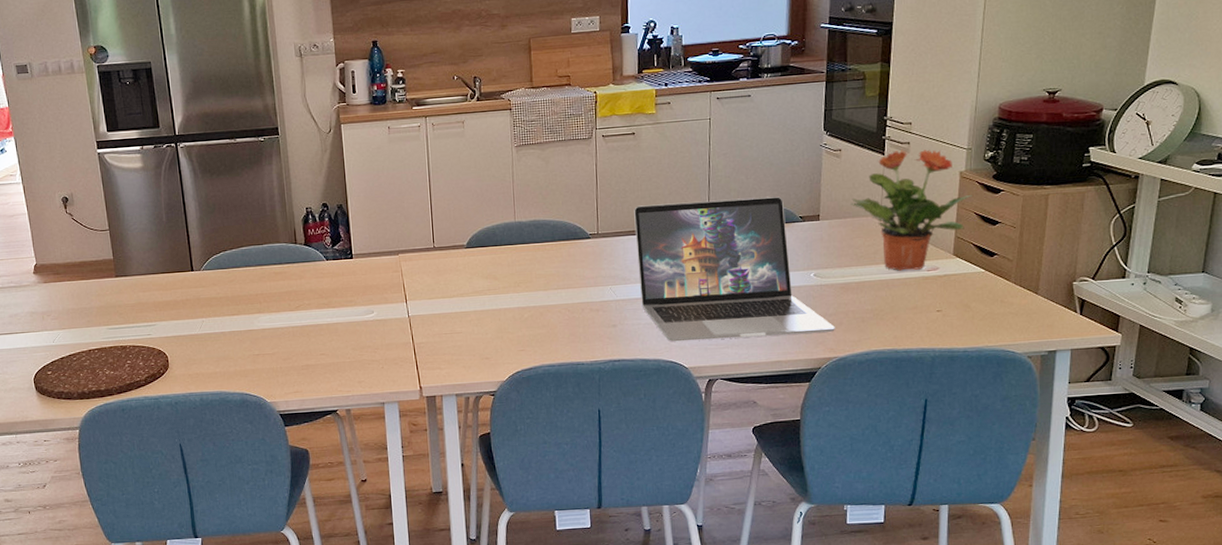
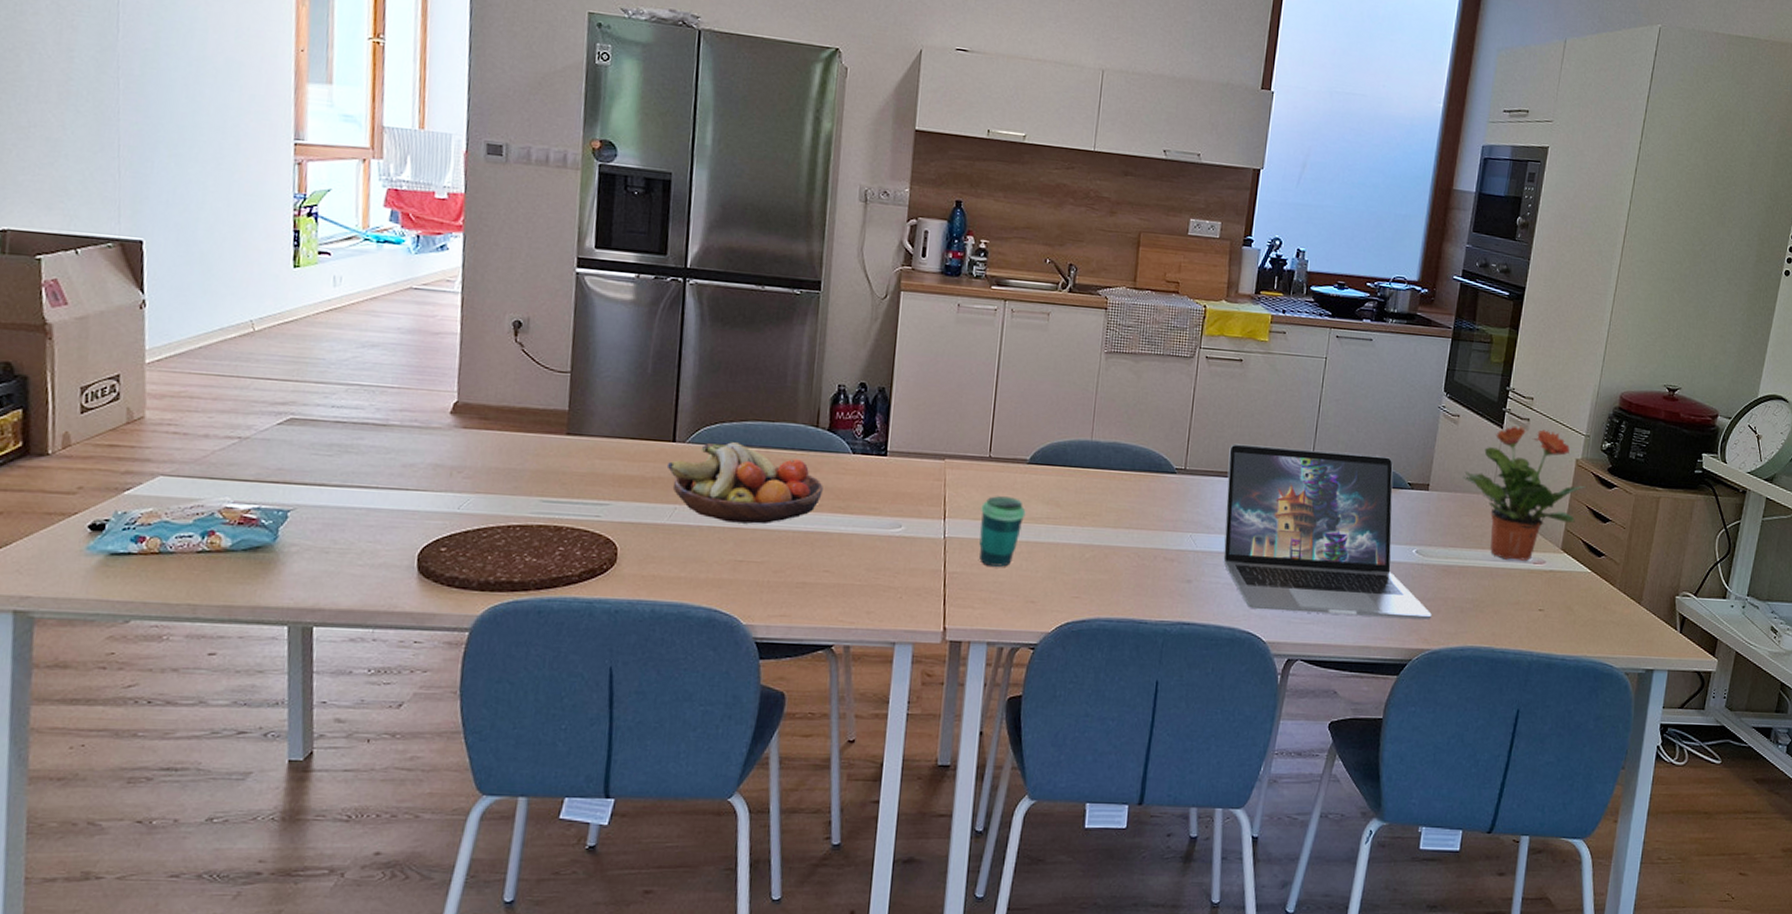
fruit bowl: none [190,265,309,327] -> present [666,442,823,524]
cup: none [434,277,470,334] -> present [979,496,1026,567]

